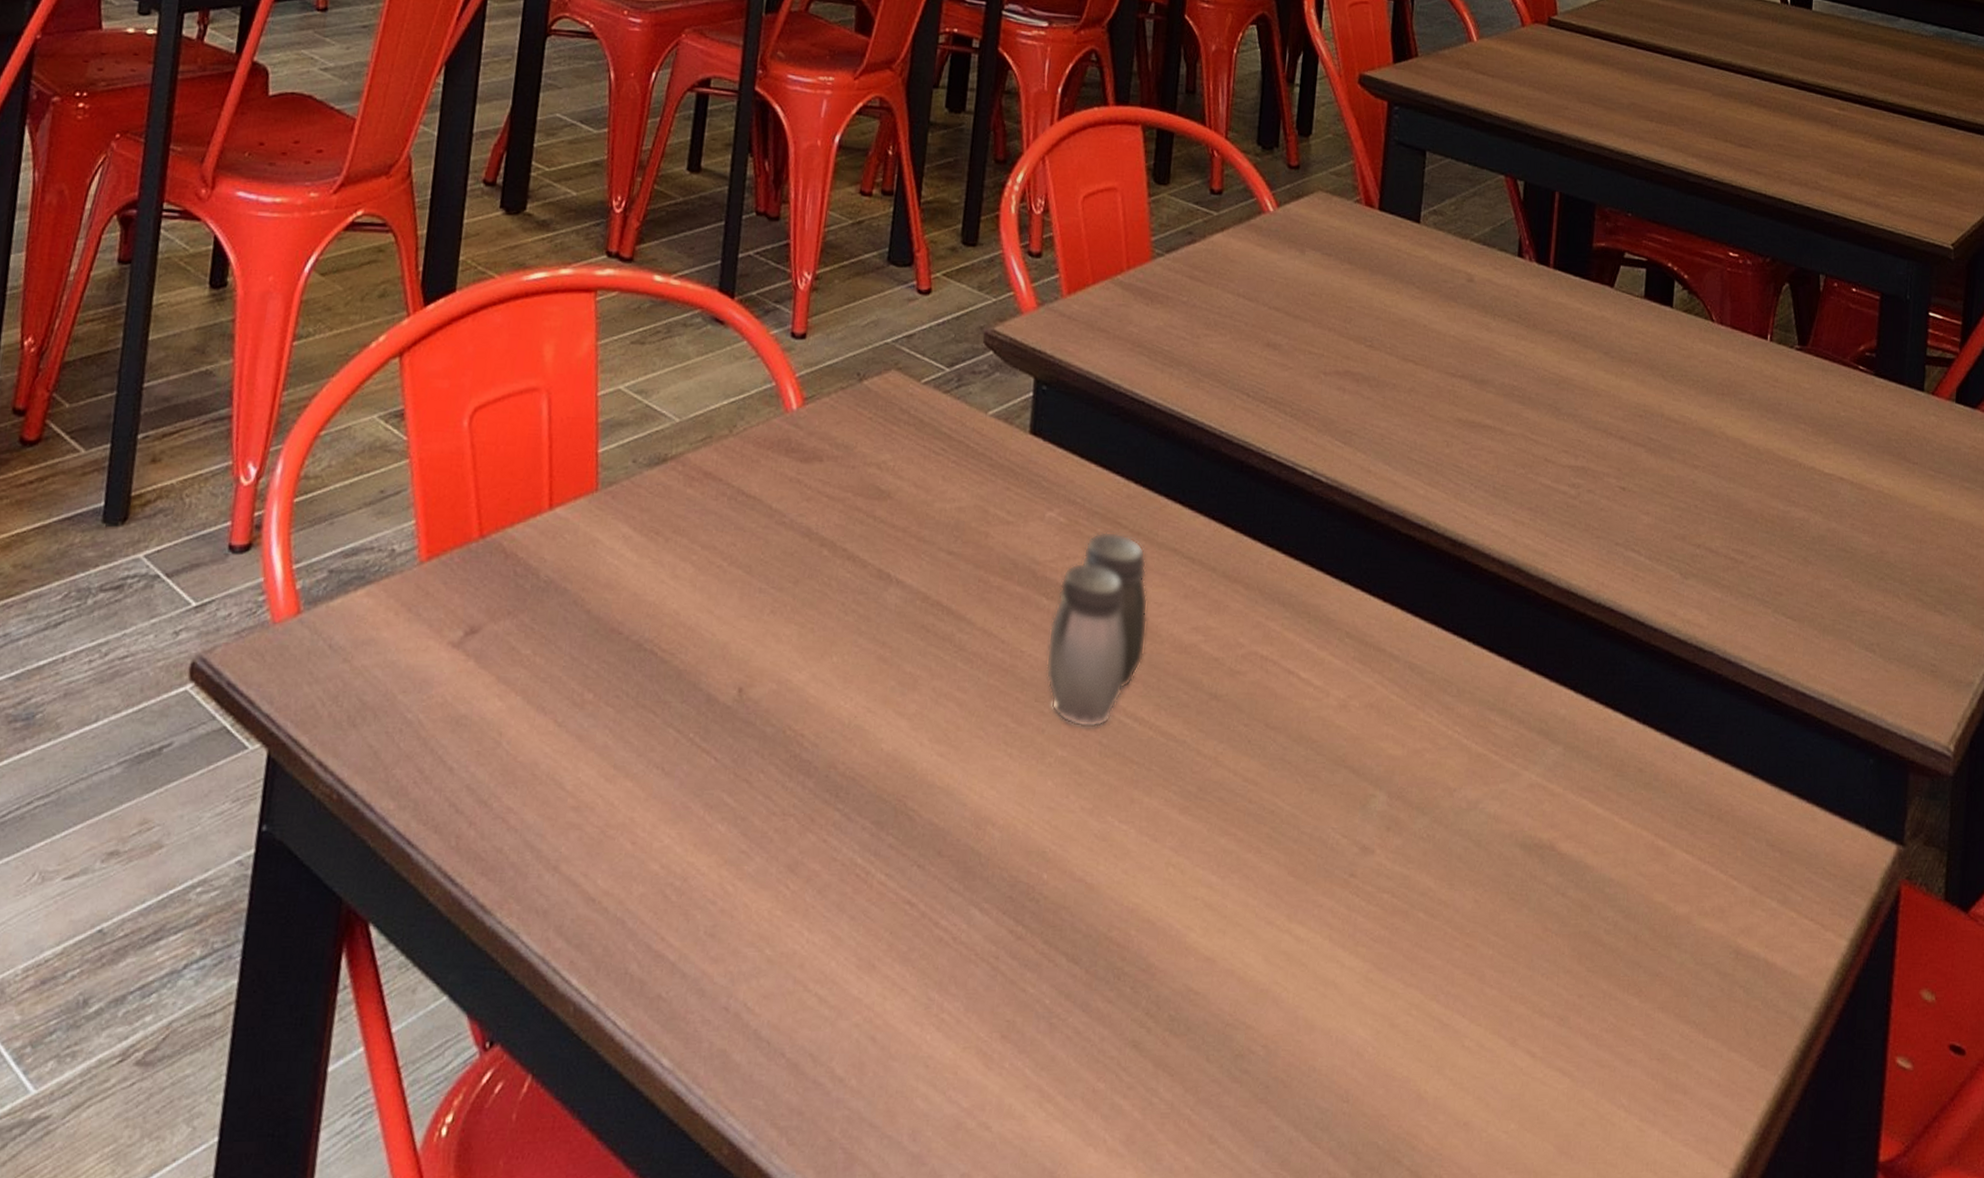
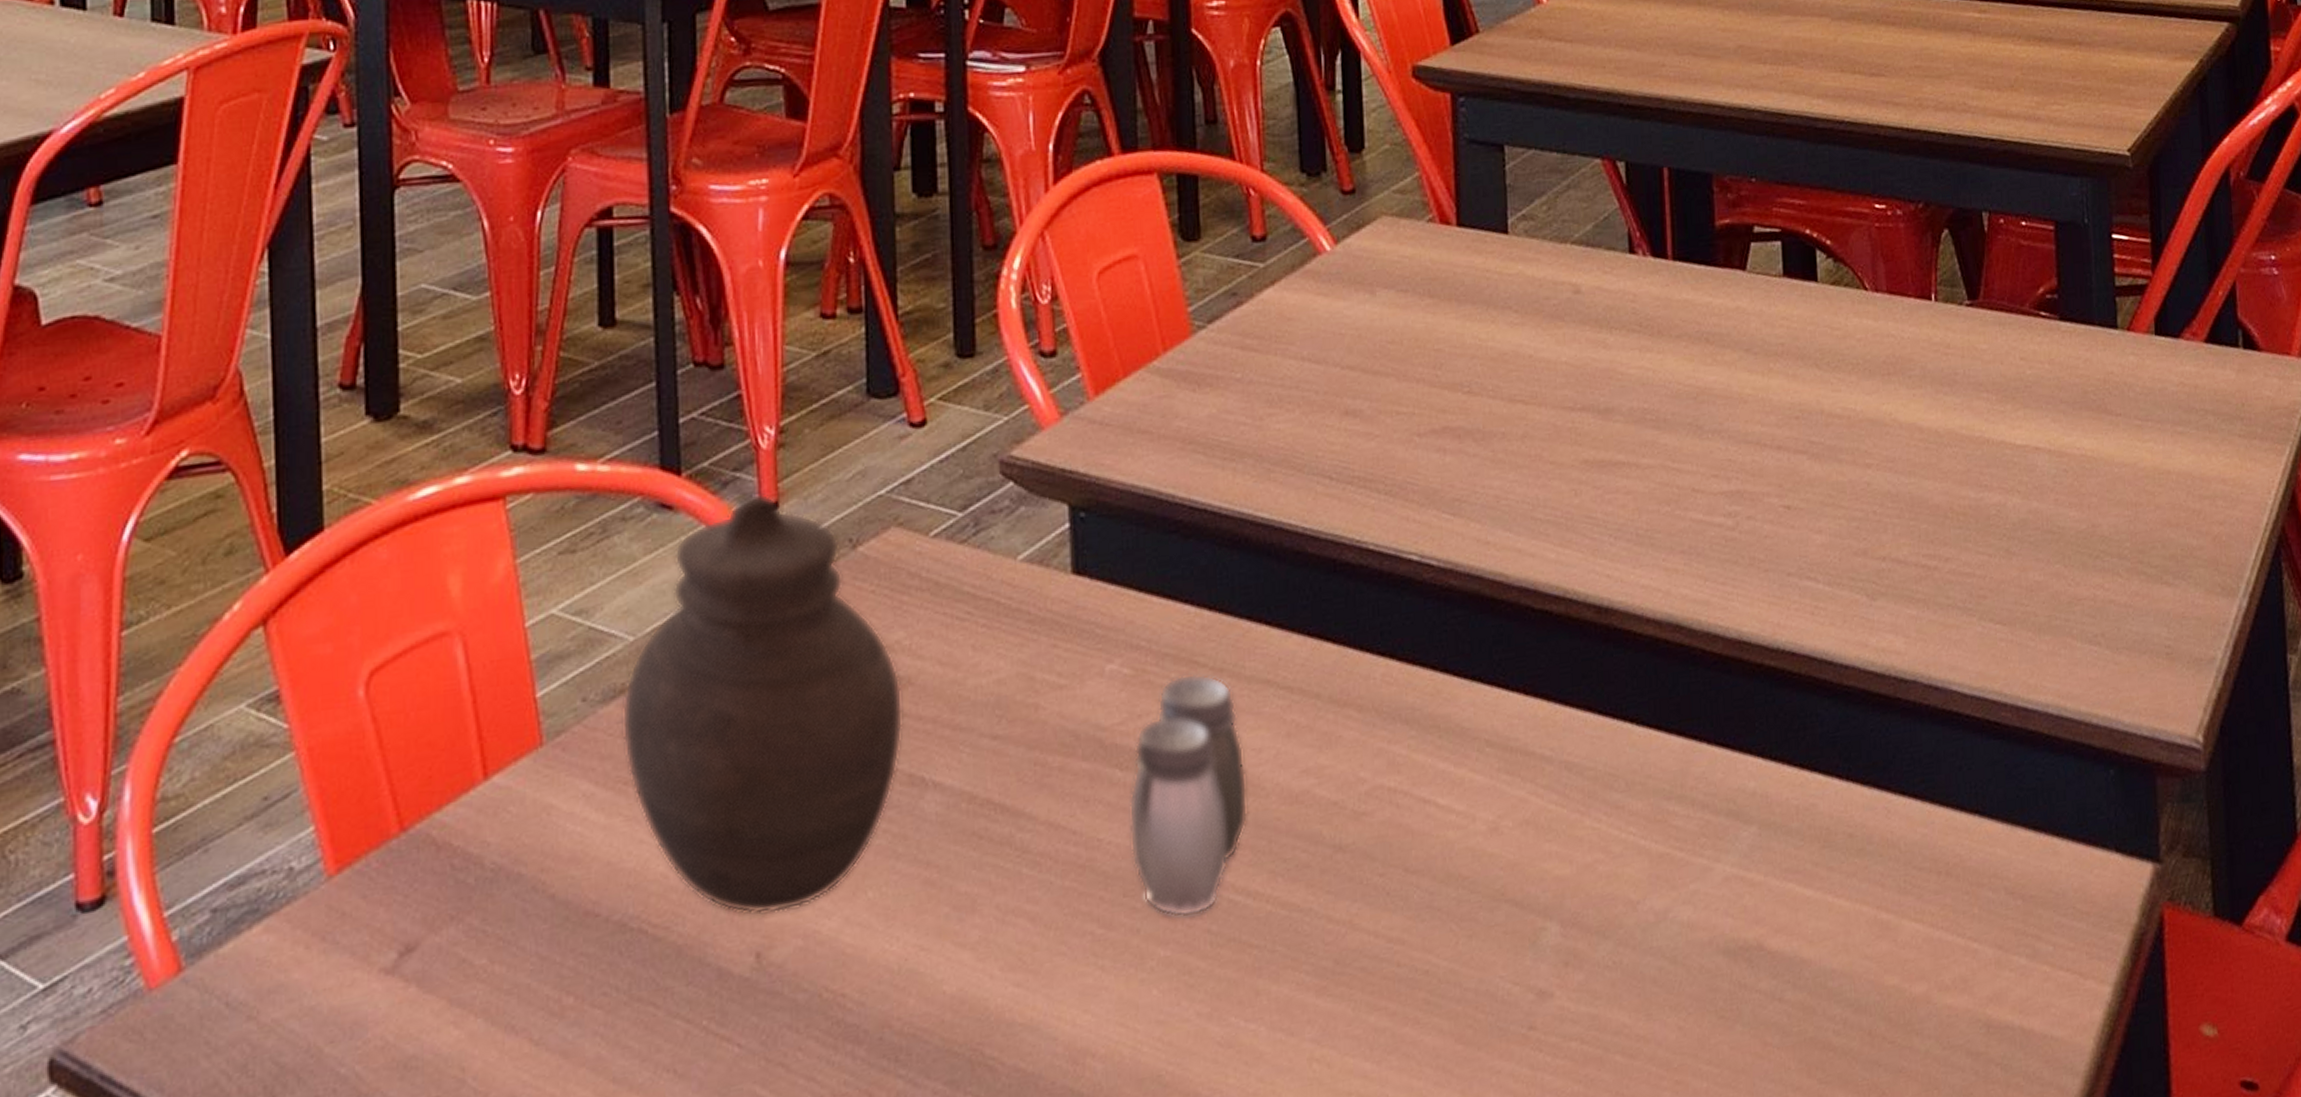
jar: none [659,323,883,659] -> present [621,492,904,915]

